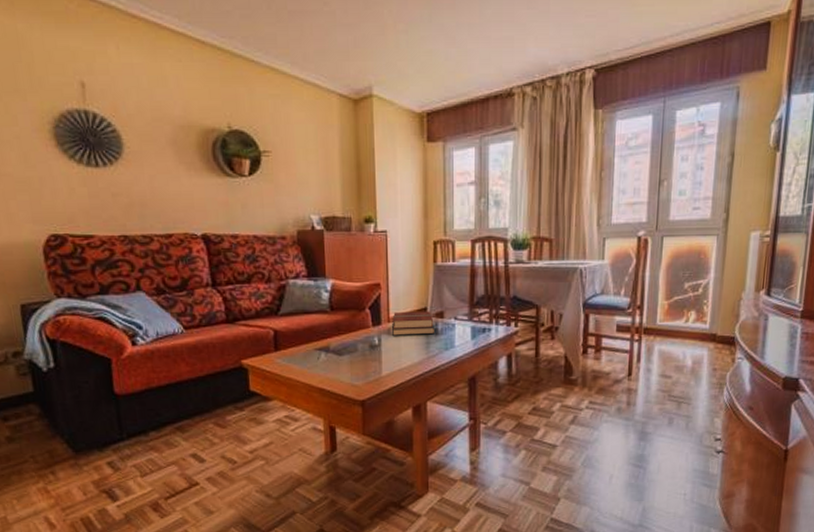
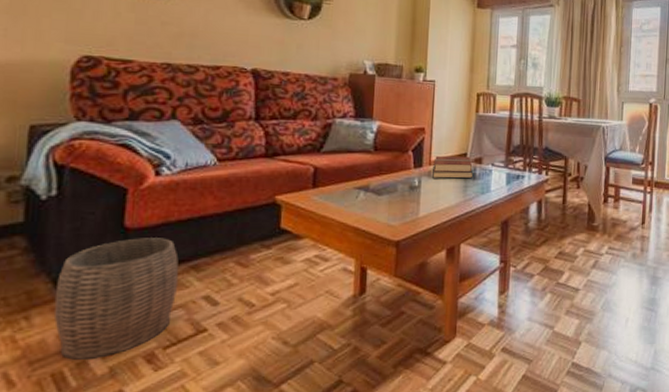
woven basket: none [69,402,169,507] -> present [54,238,179,360]

